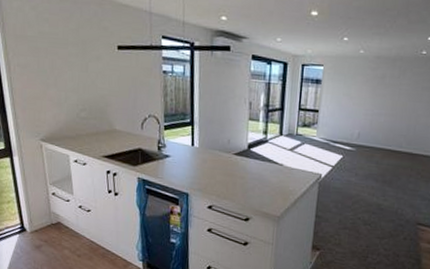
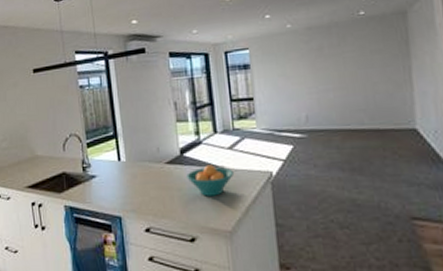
fruit bowl: none [250,161,291,187] -> present [186,164,235,196]

